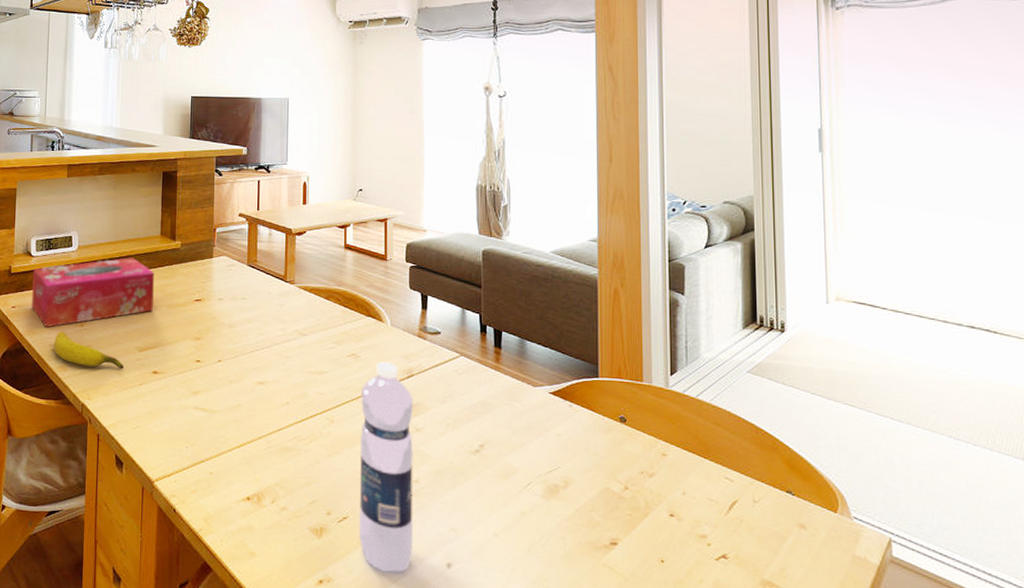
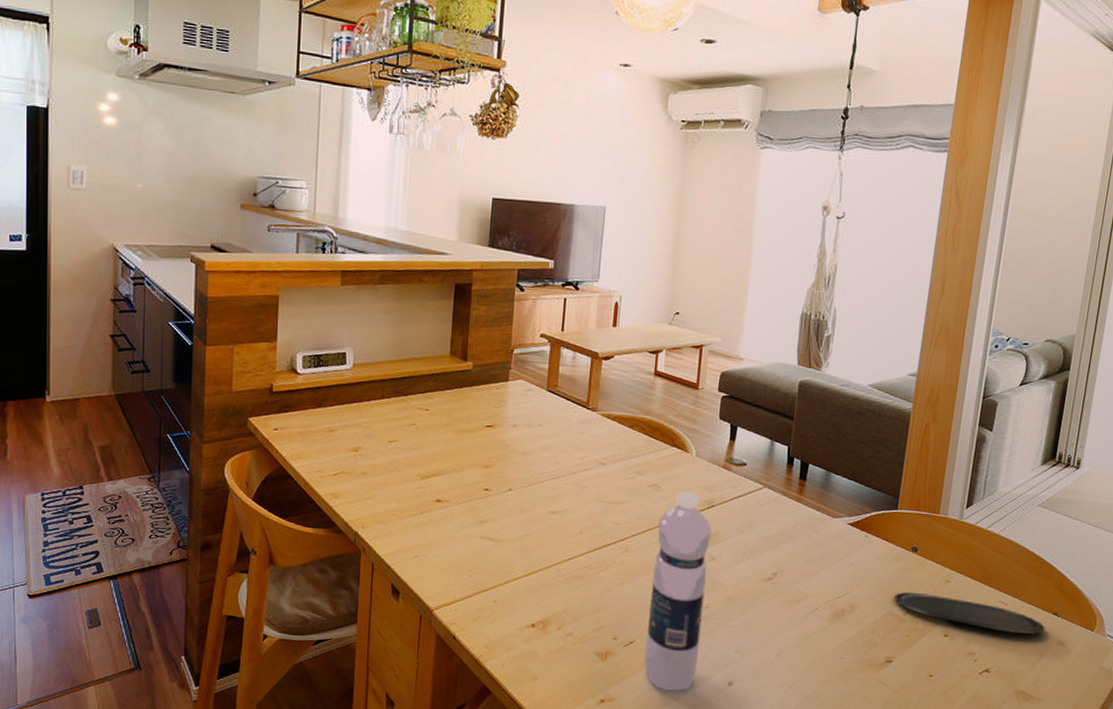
tissue box: present [32,258,155,328] -> none [297,378,442,453]
banana: present [54,331,124,370] -> none [323,456,404,498]
oval tray: none [608,466,781,516] -> present [894,591,1046,635]

